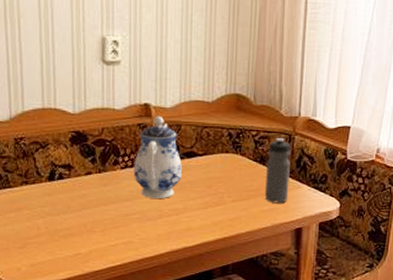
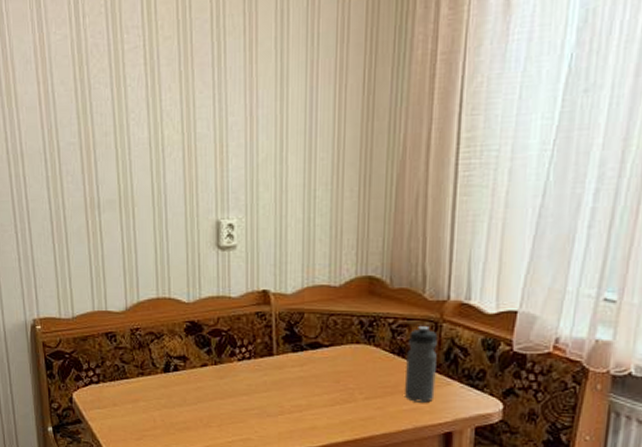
teapot: present [133,115,182,198] -> none [251,303,305,393]

